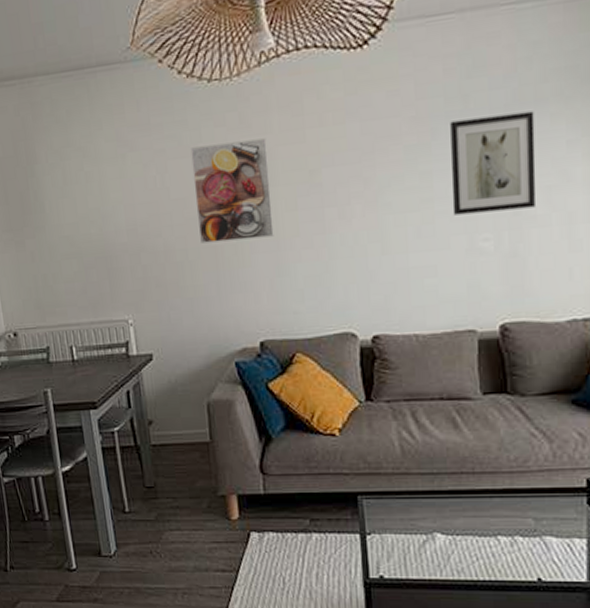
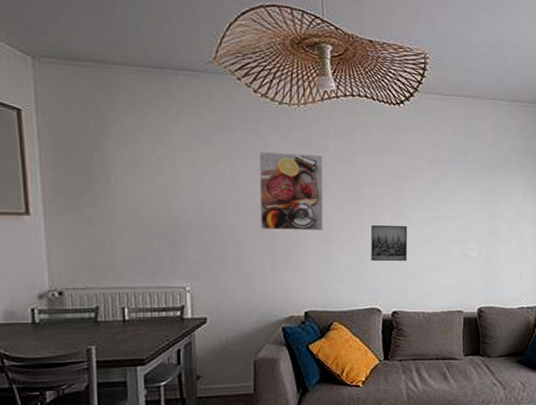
wall art: none [335,216,389,269] -> present [371,224,408,261]
wall art: present [450,111,537,216] -> none [452,167,505,232]

